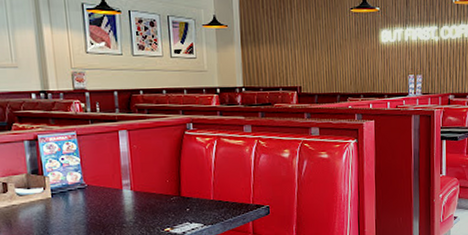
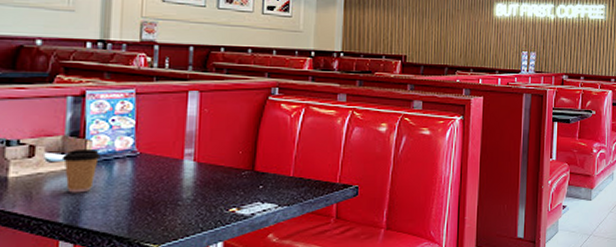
coffee cup: none [28,184,58,220] -> present [61,149,101,193]

